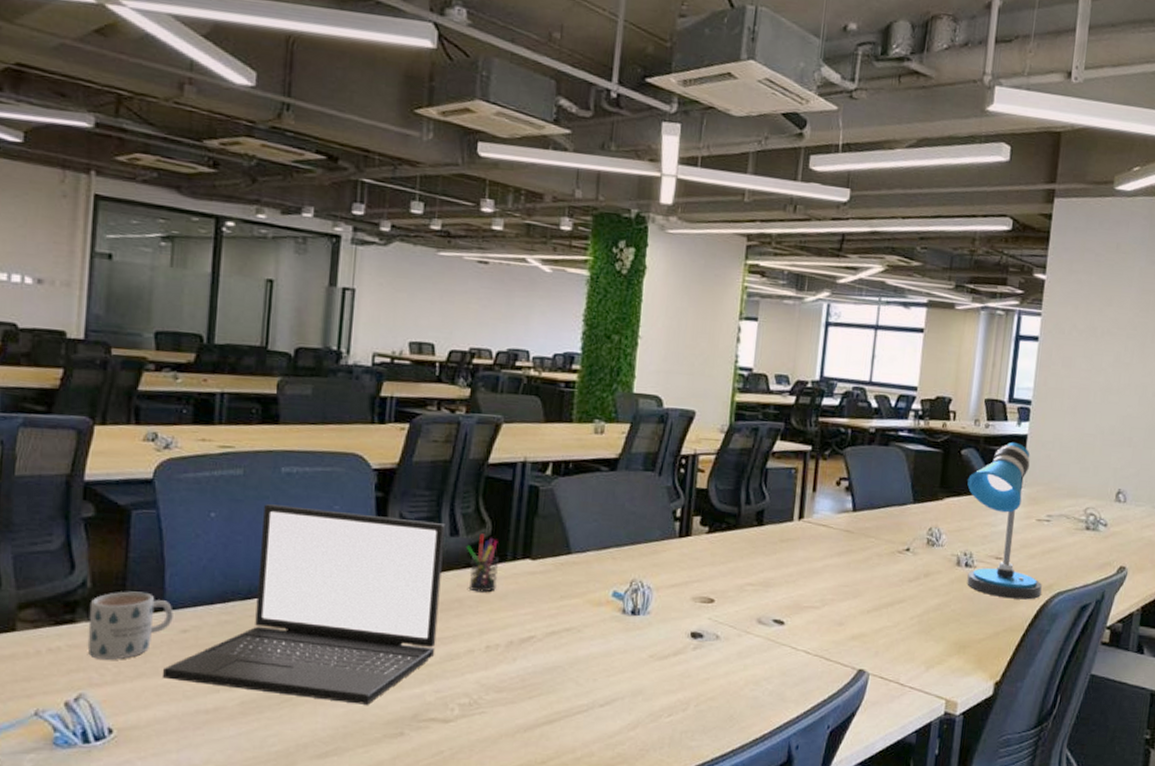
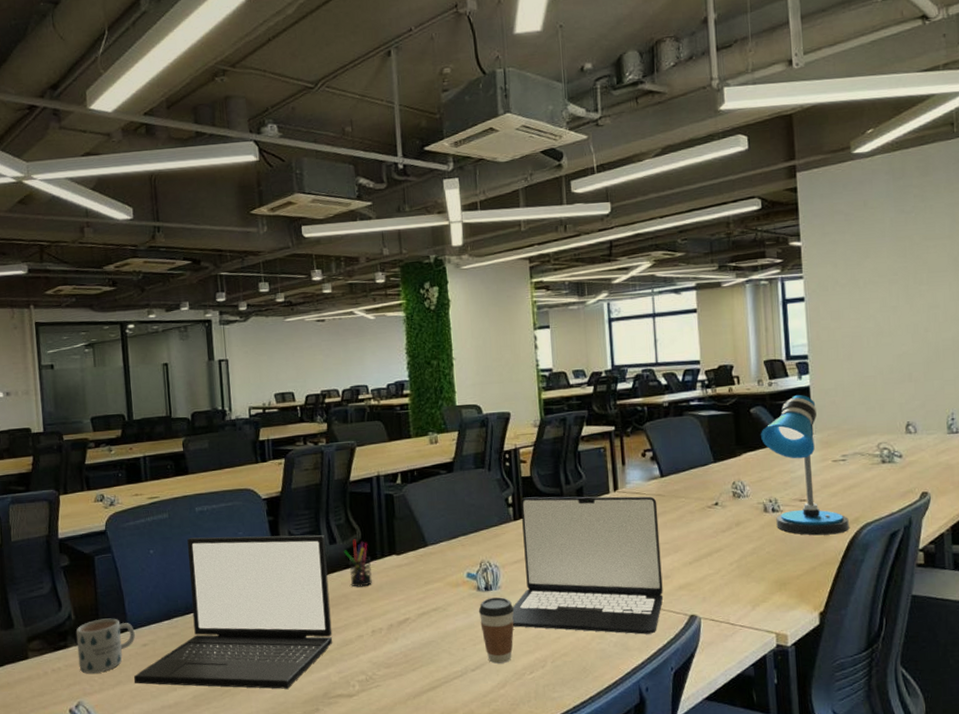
coffee cup: none [619,623,662,701] -> present [478,597,515,664]
laptop: none [656,512,844,686] -> present [512,496,664,634]

